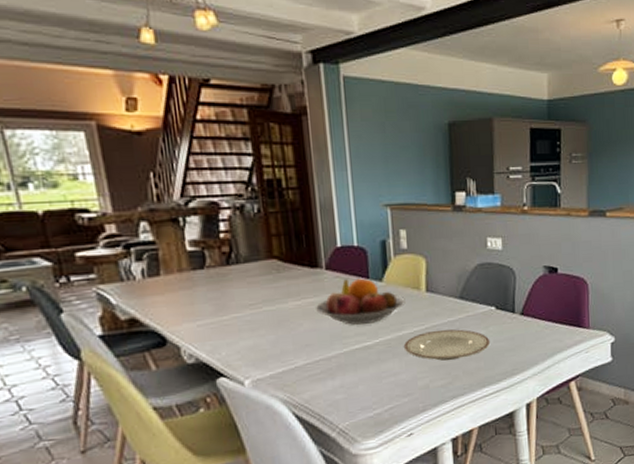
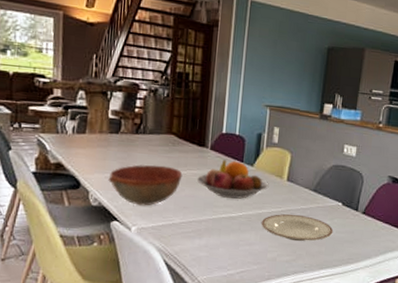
bowl: none [202,299,297,354] -> present [108,165,183,206]

